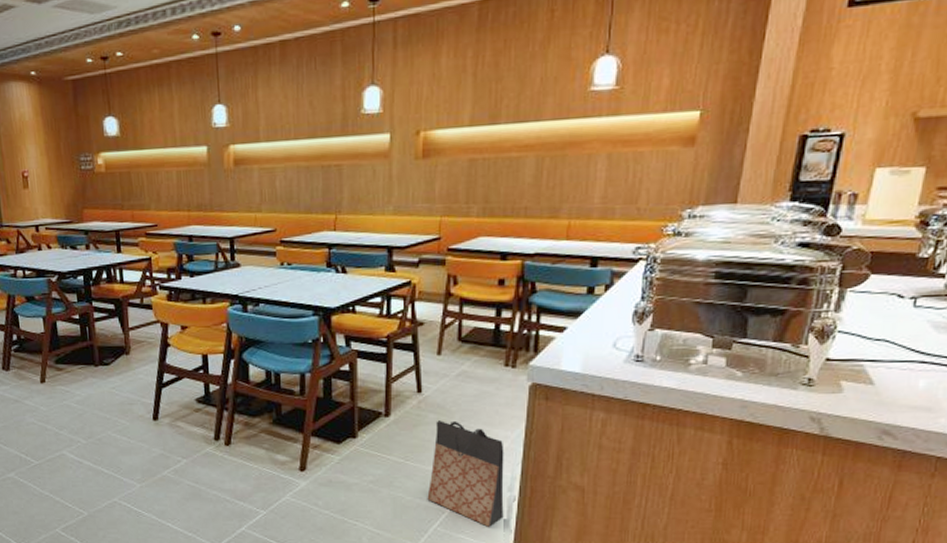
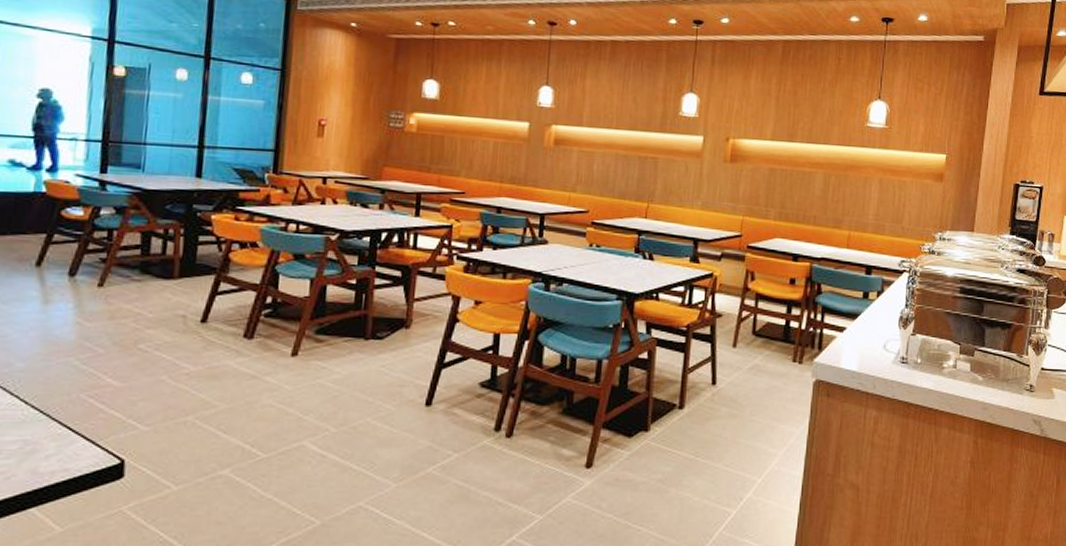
bag: present [427,420,504,527] -> none [714,415,790,530]

